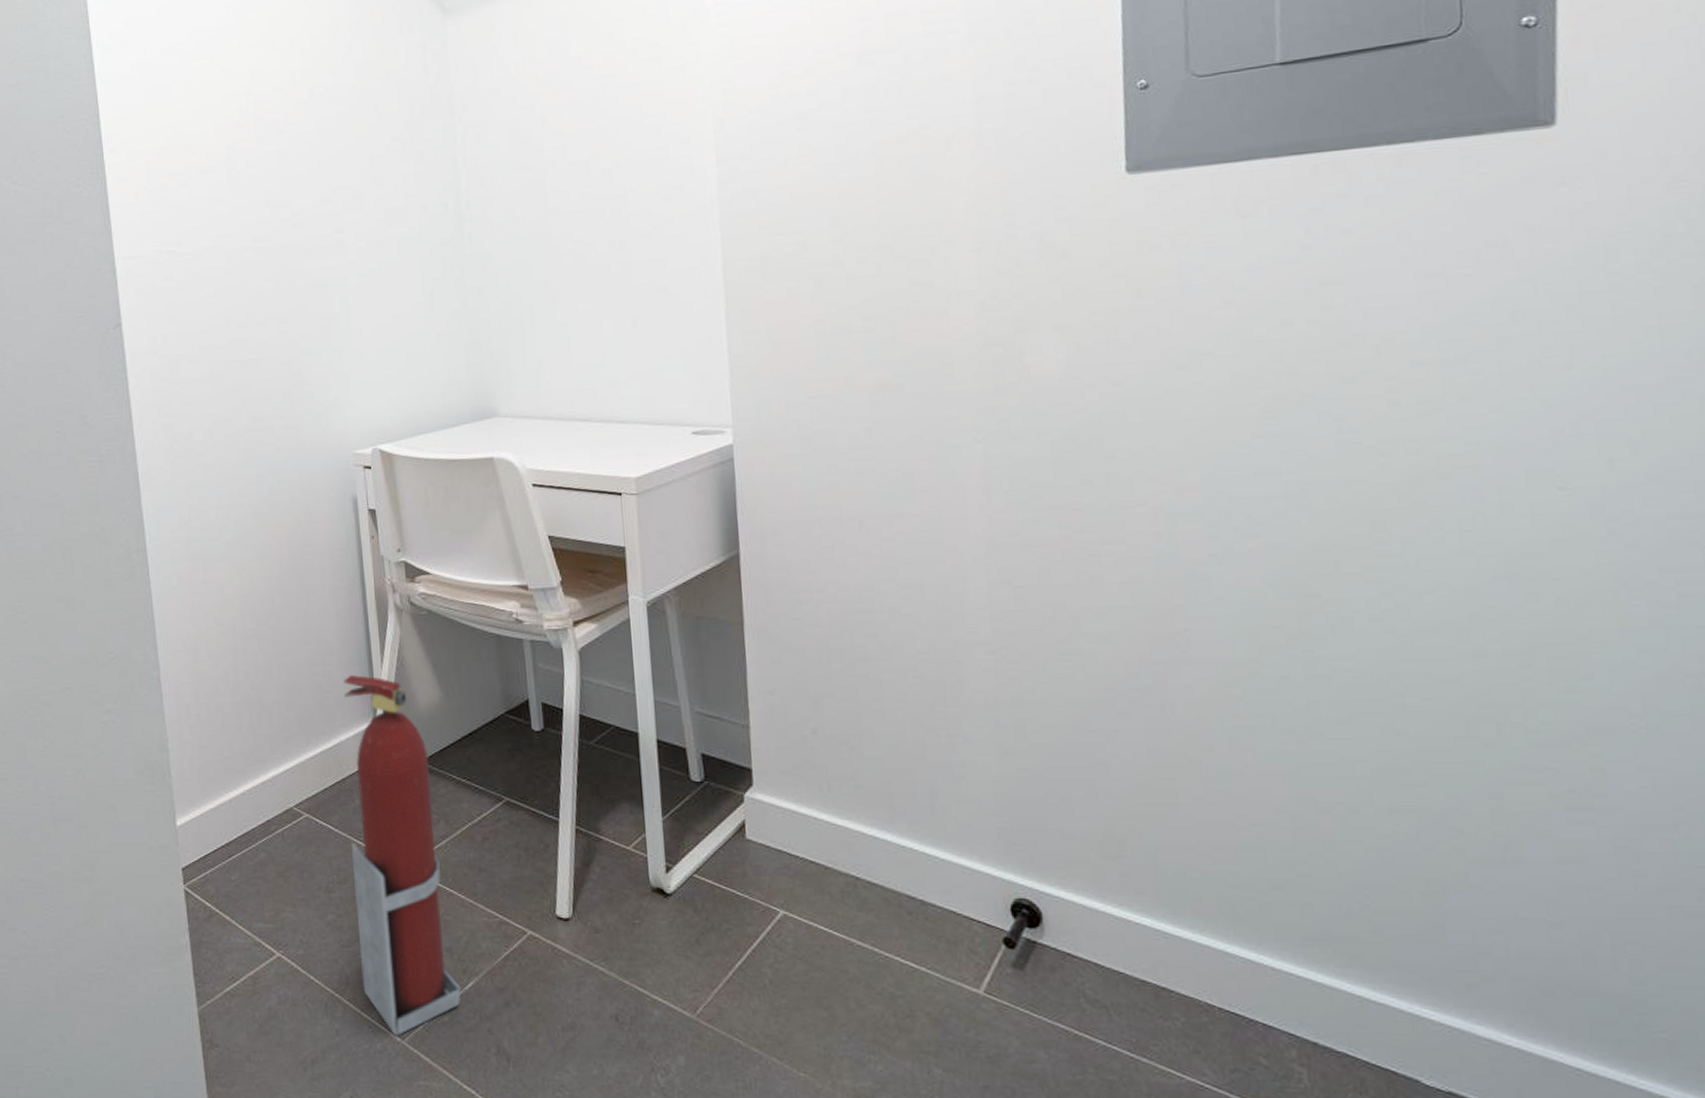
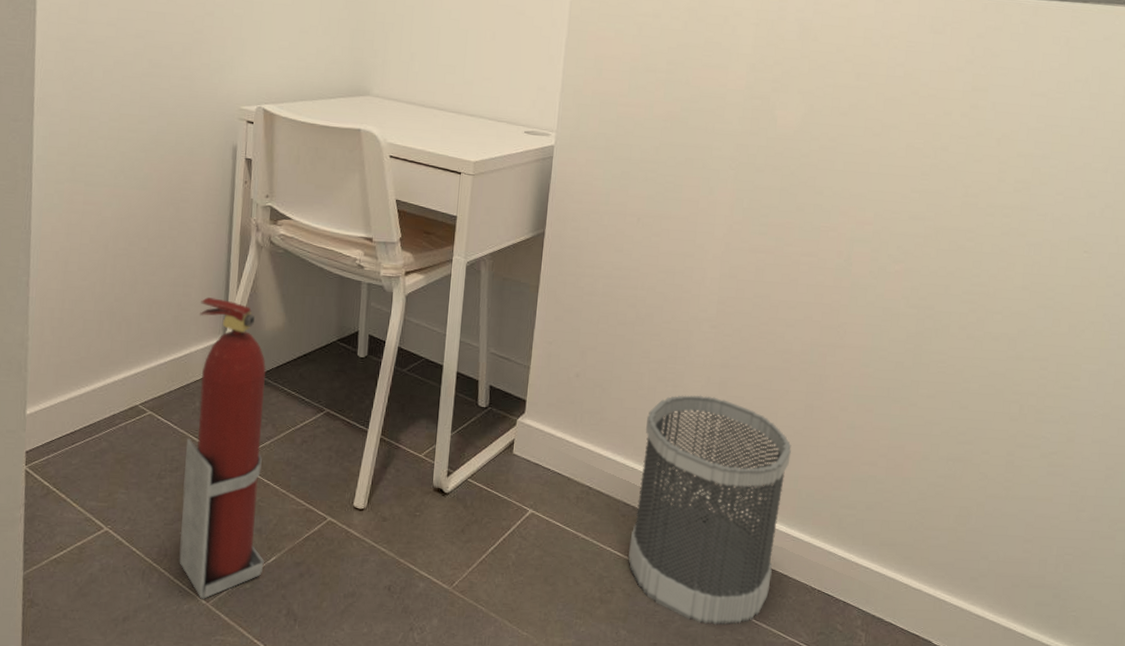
wastebasket: none [919,745,1143,1060] -> present [628,395,792,625]

